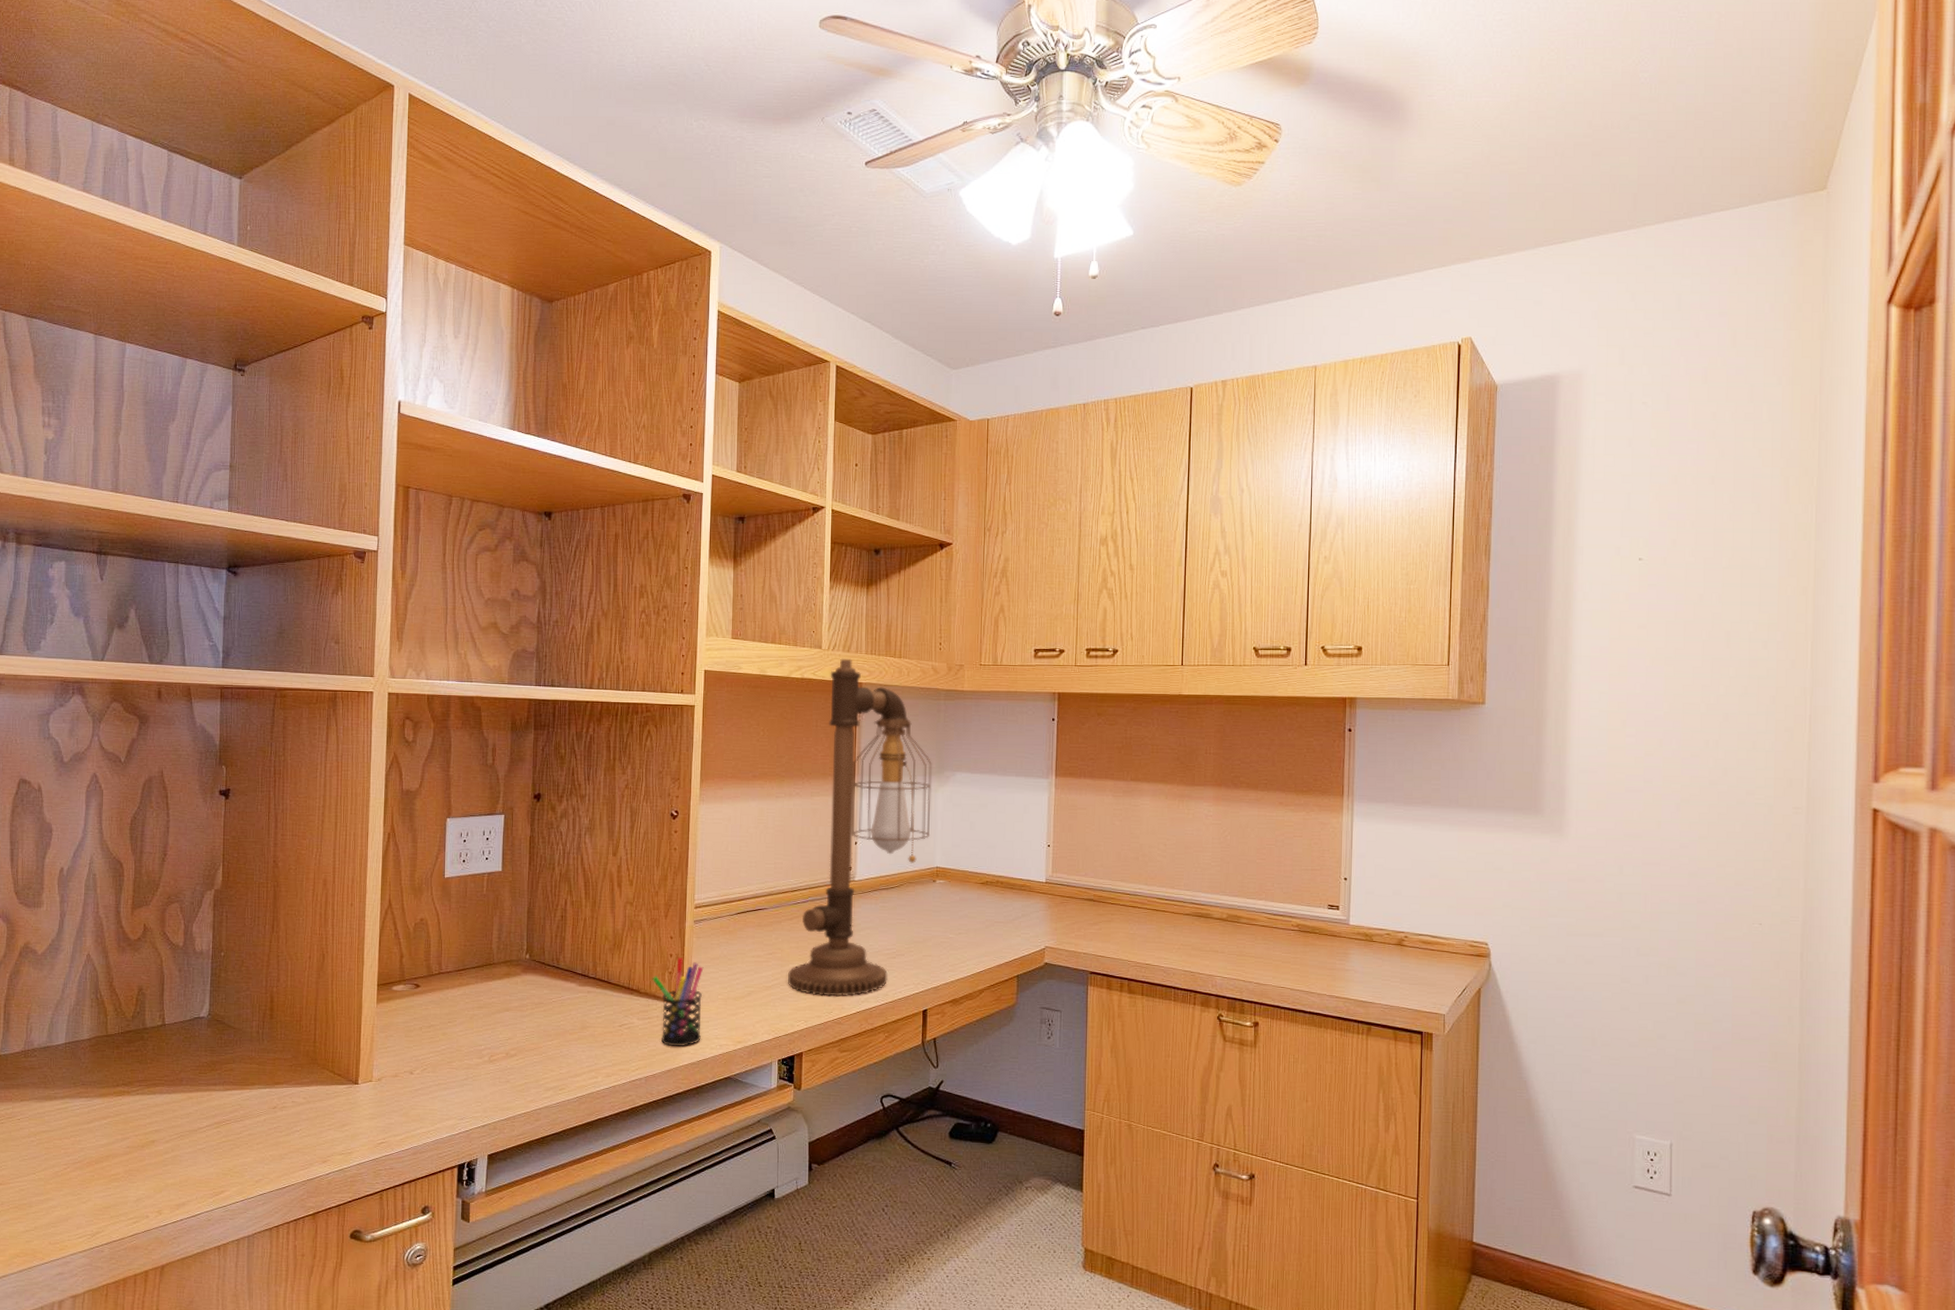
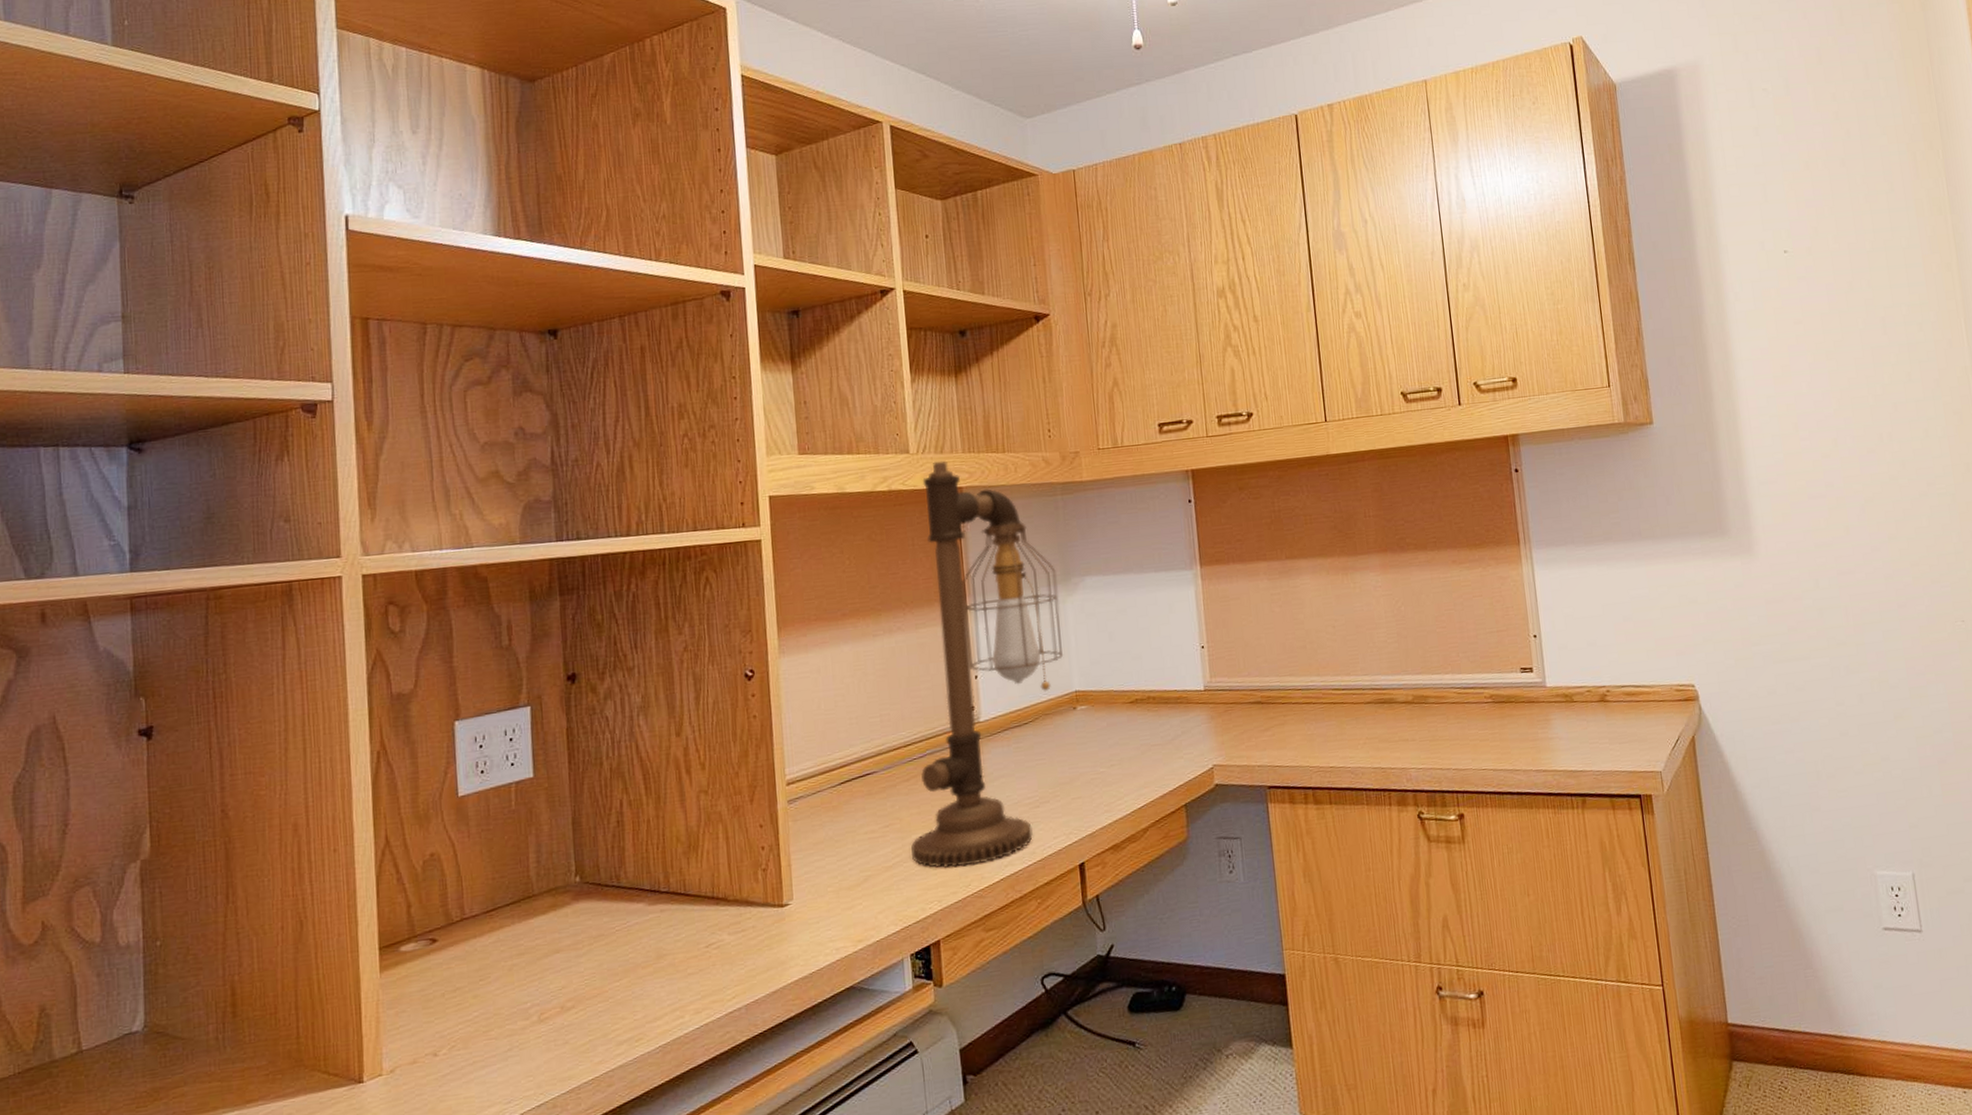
pen holder: present [652,956,704,1047] -> none [741,848,812,961]

